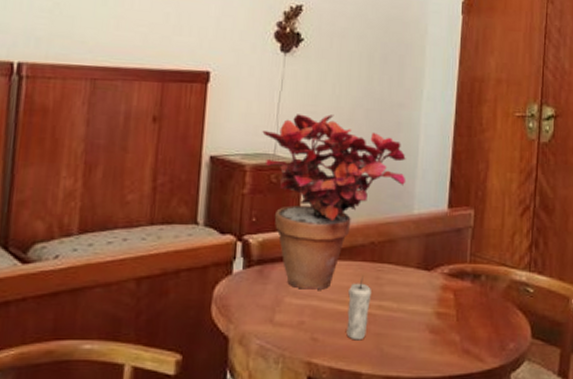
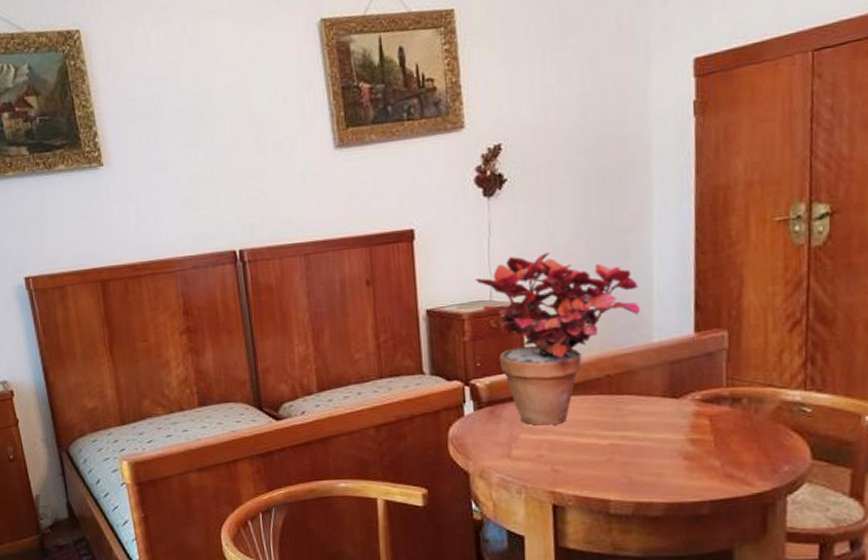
candle: present [346,277,371,341] -> none [587,409,612,470]

